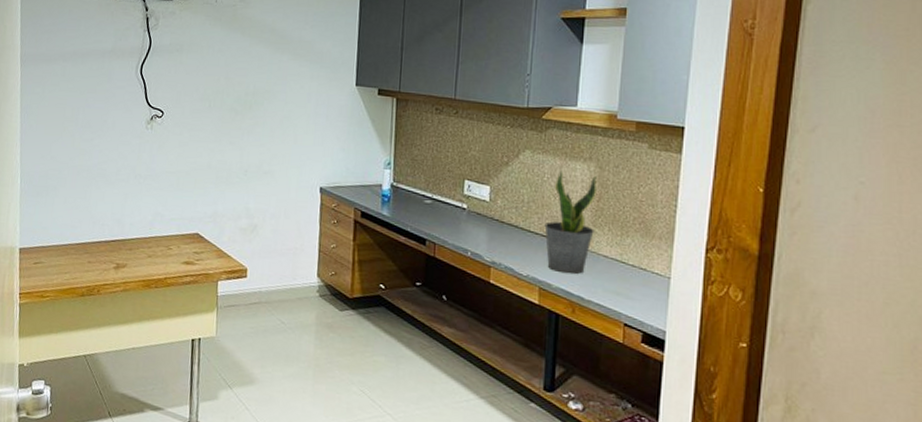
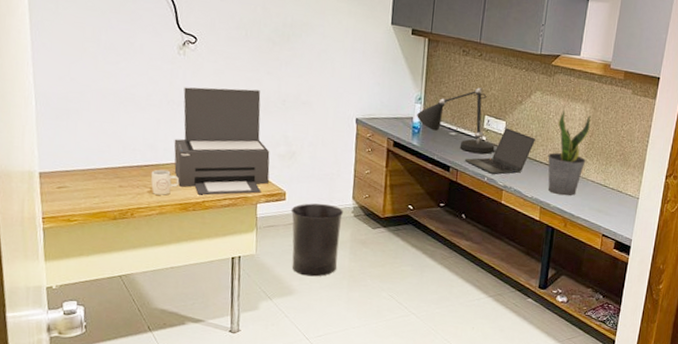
mug: none [116,244,144,272] -> present [150,169,180,196]
printer: none [139,160,232,273] -> present [174,87,270,196]
waste bin: none [252,281,307,365] -> present [290,203,343,277]
desk lamp: none [386,148,479,225] -> present [417,87,496,154]
laptop: none [442,193,527,248] -> present [464,128,535,174]

